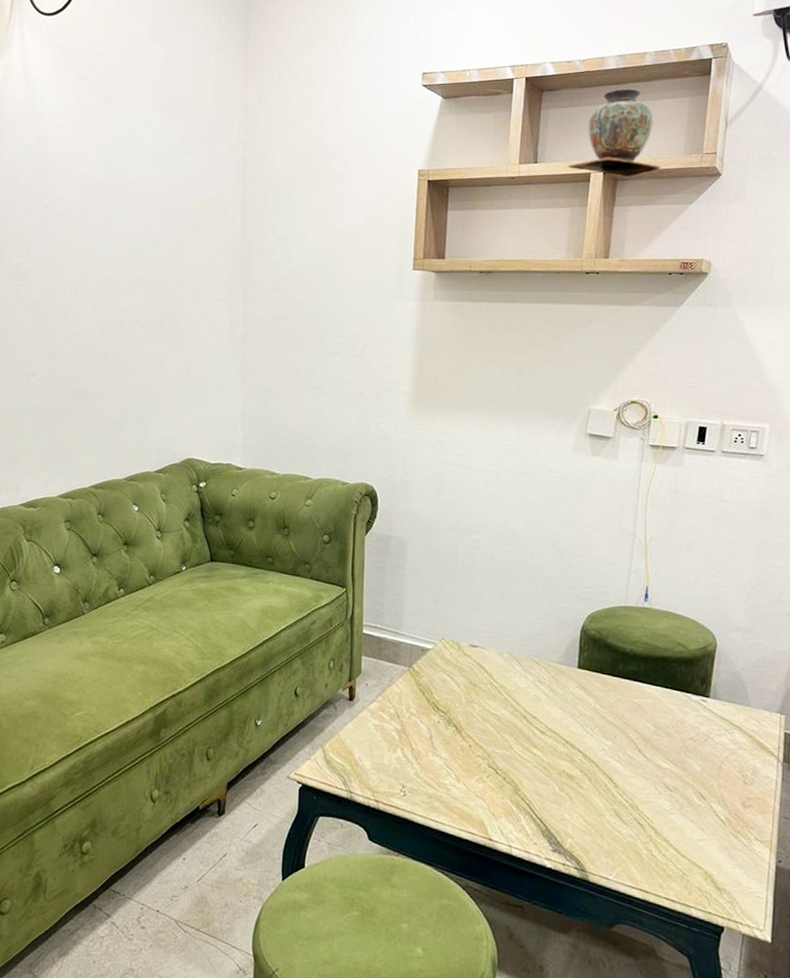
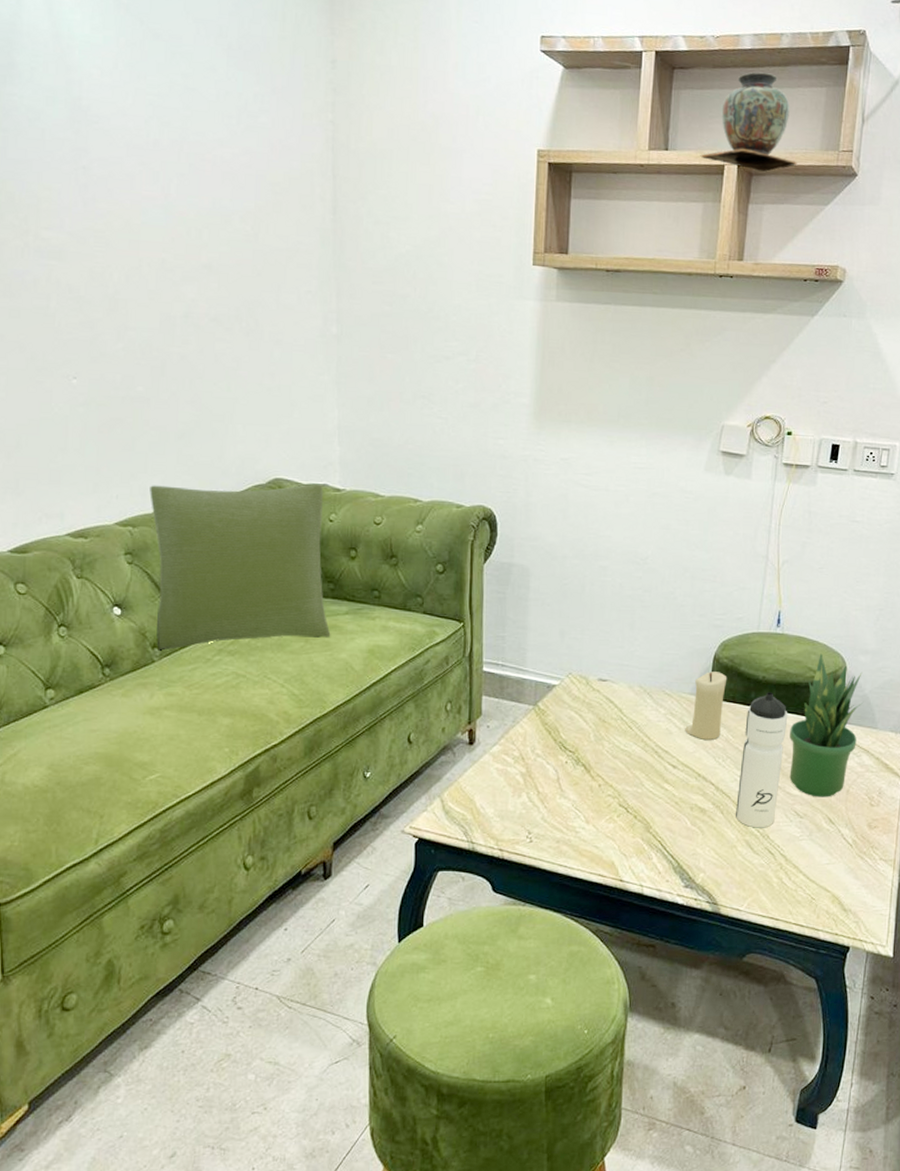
pillow: none [86,463,230,605] -> present [150,483,331,651]
candle: none [553,642,595,708] -> present [685,671,727,740]
water bottle: none [604,664,657,799] -> present [736,692,788,828]
planter: none [658,629,734,773] -> present [789,653,863,797]

